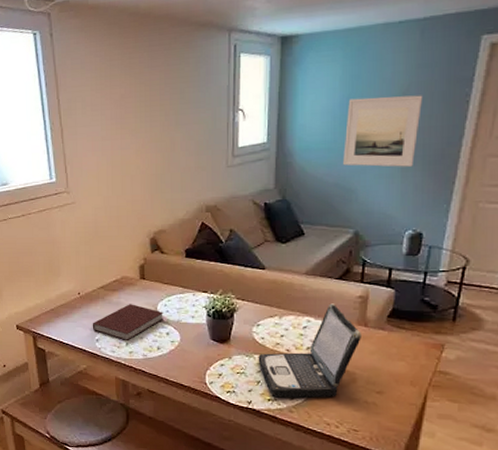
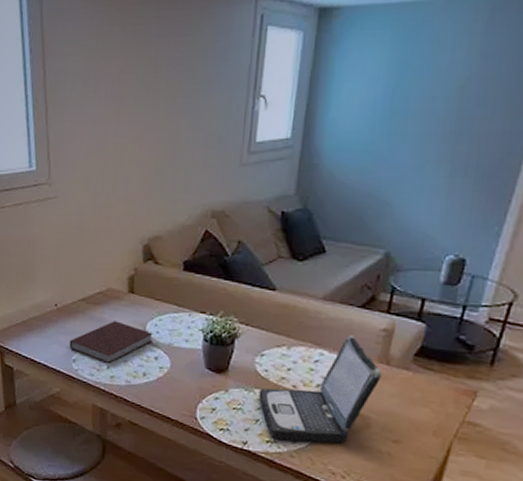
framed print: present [343,95,423,167] -> none [380,90,485,178]

